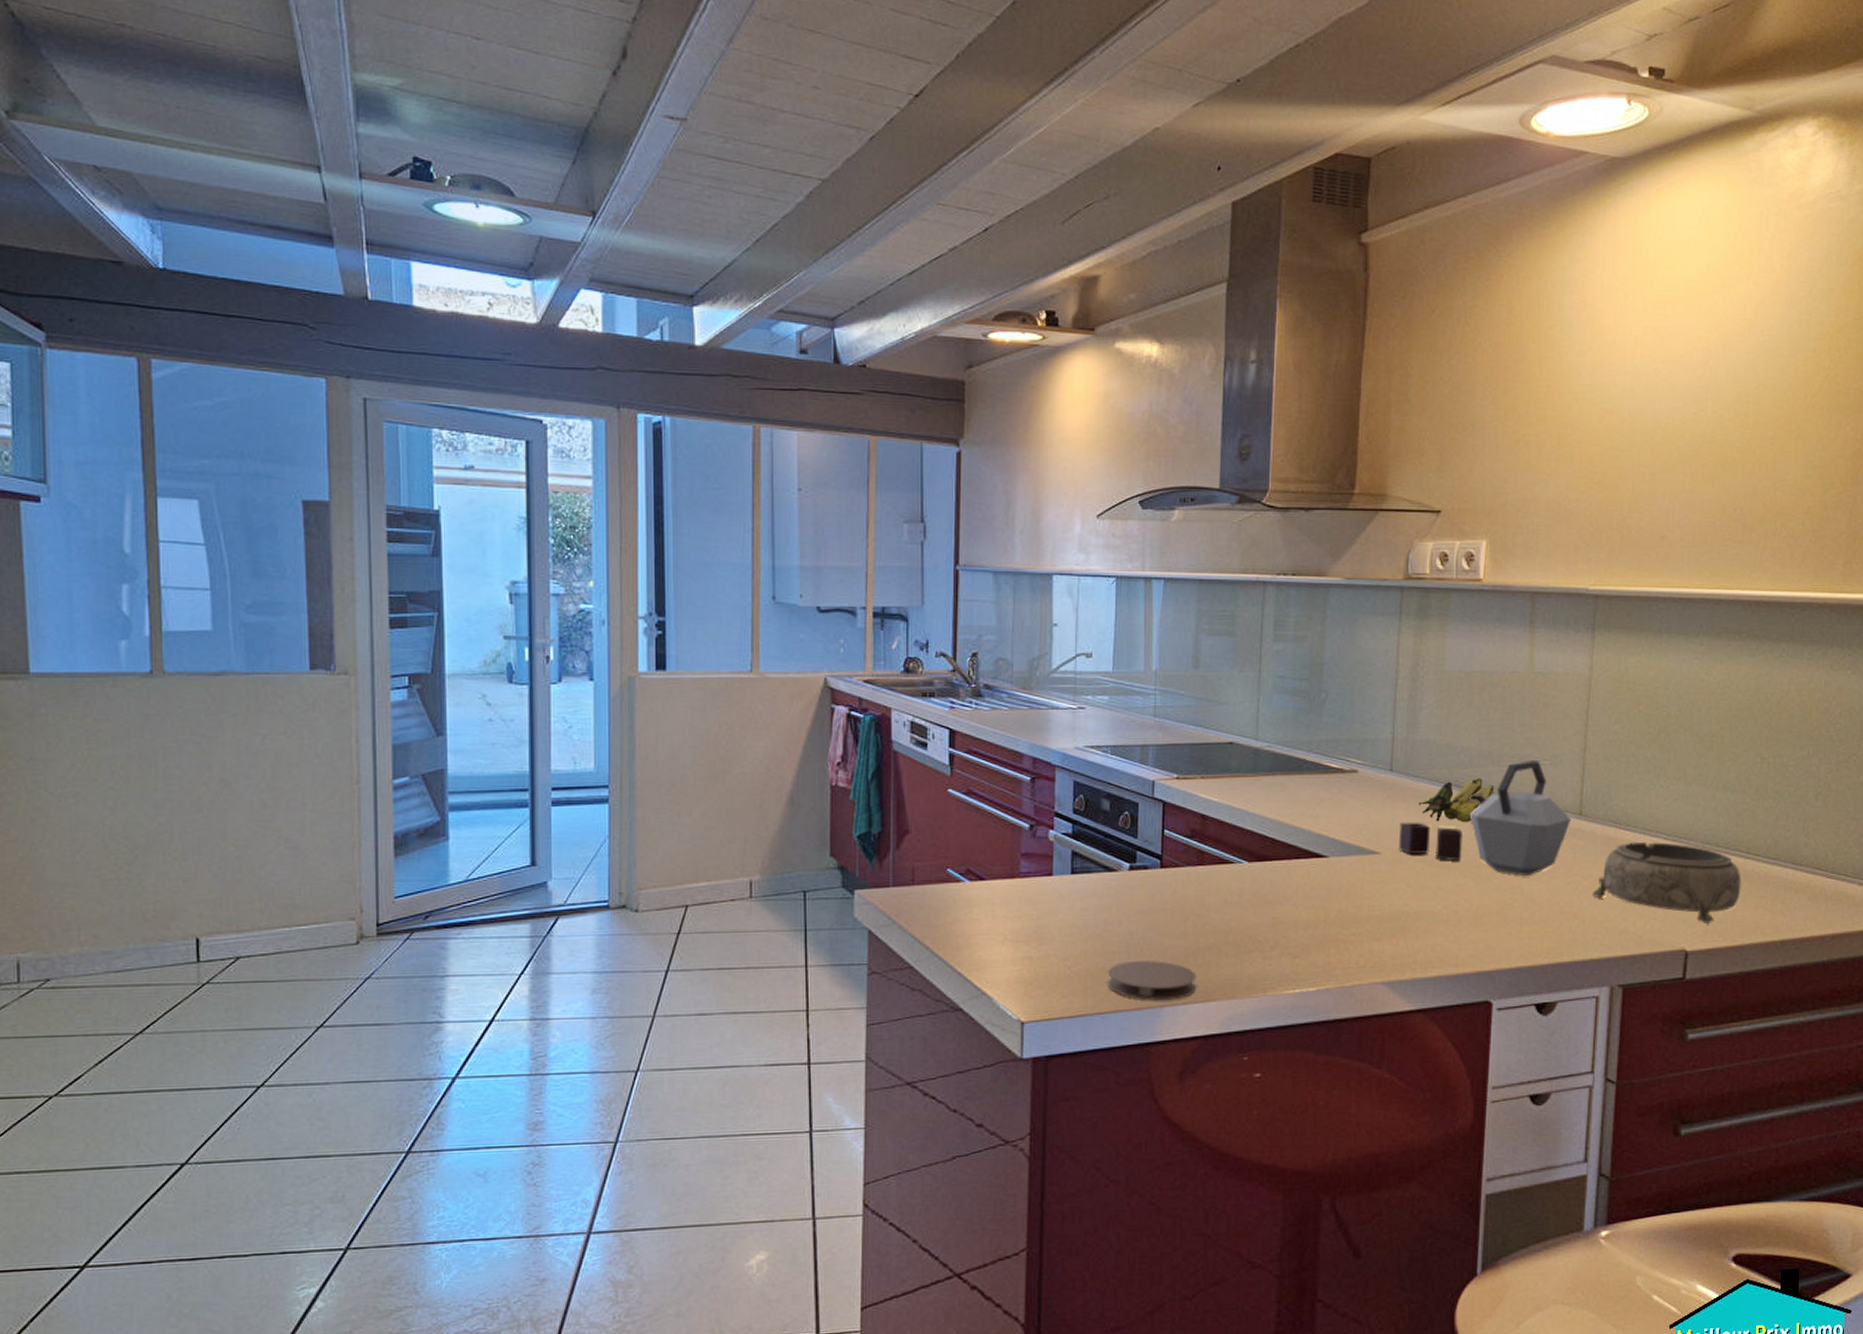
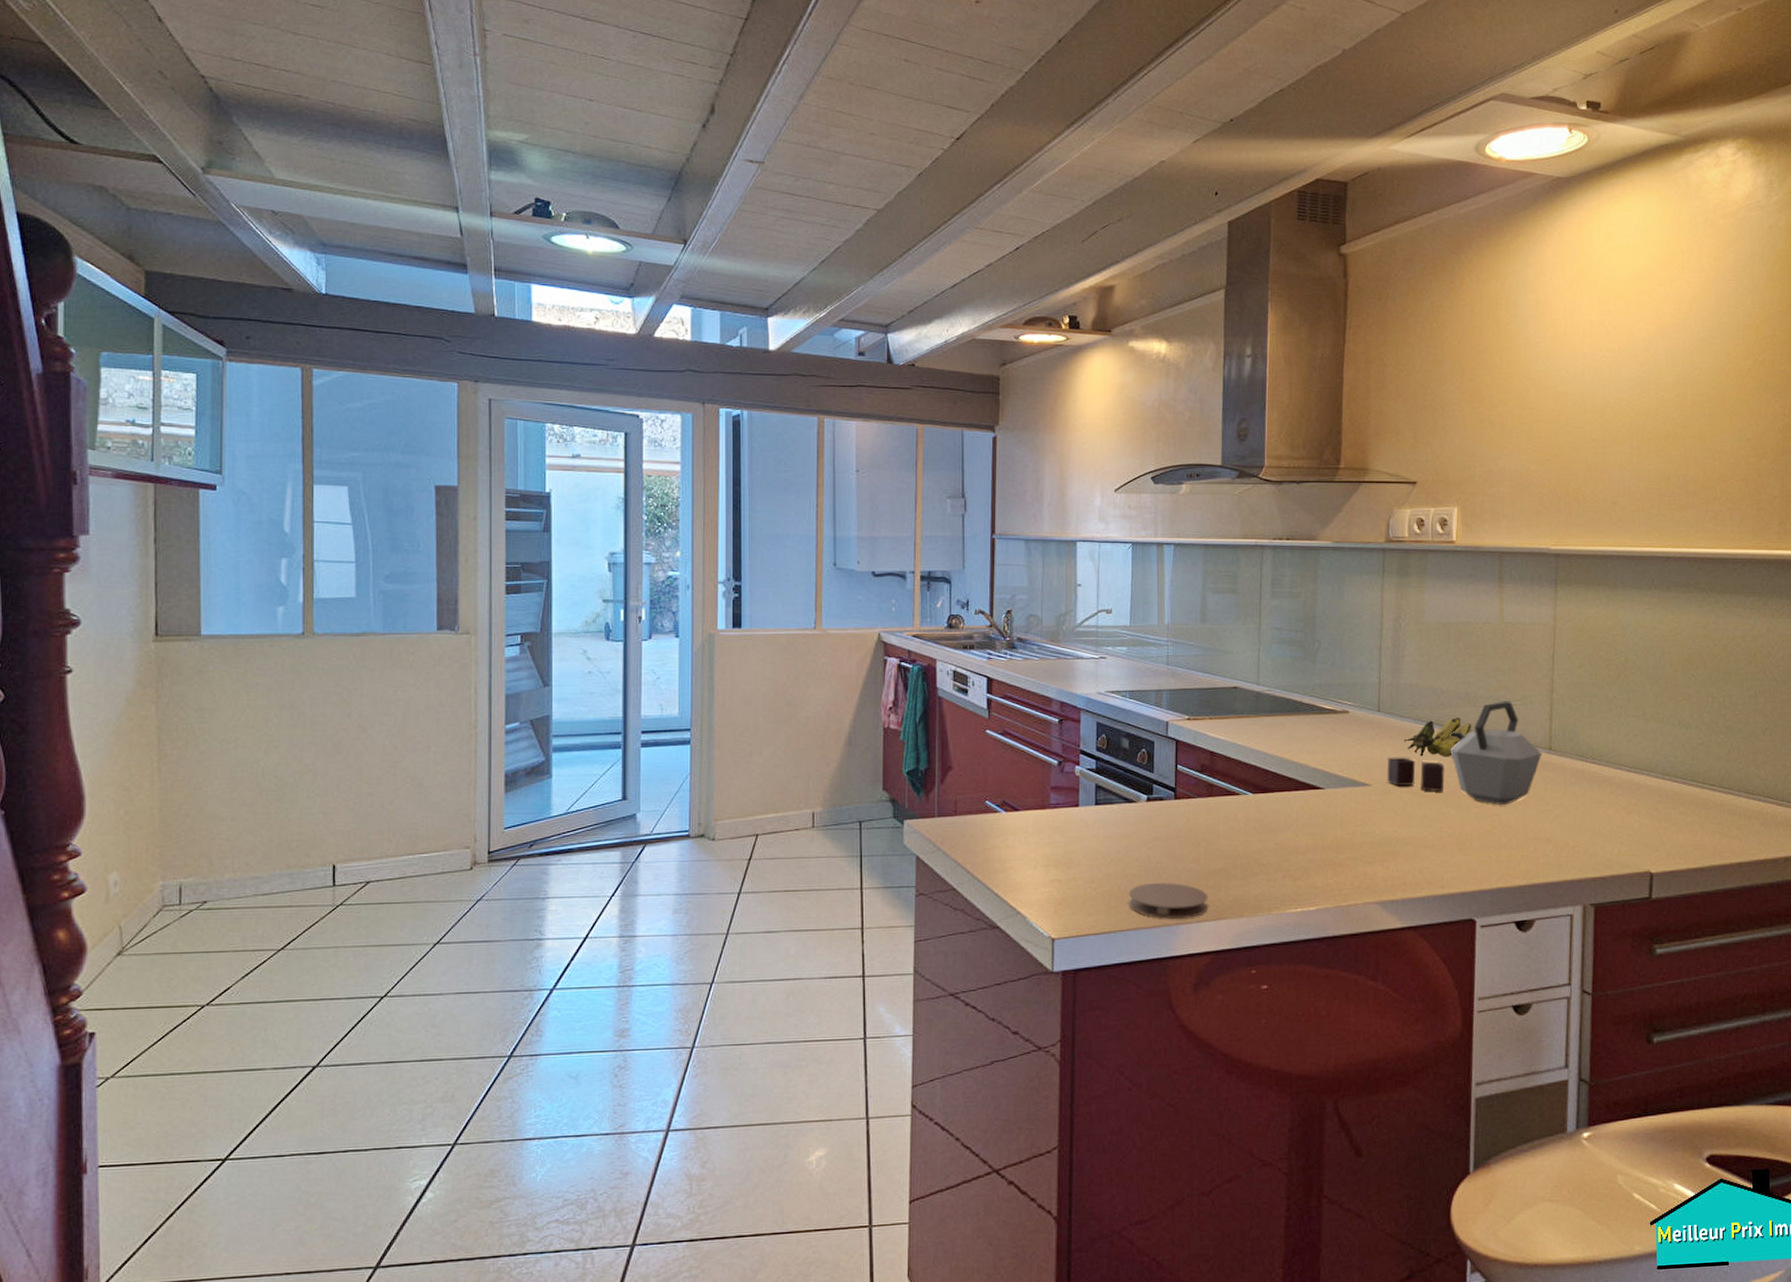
decorative bowl: present [1592,841,1741,923] -> none [1563,773,1699,847]

